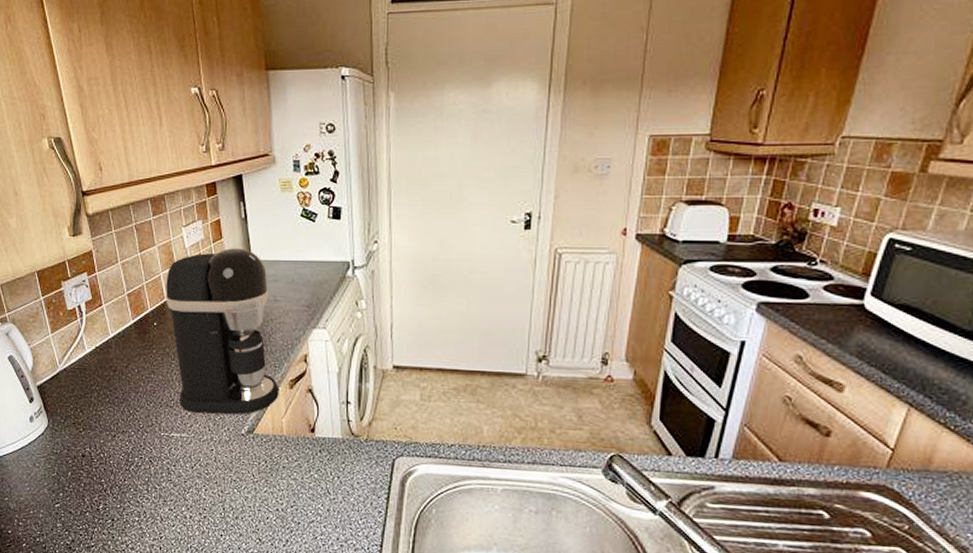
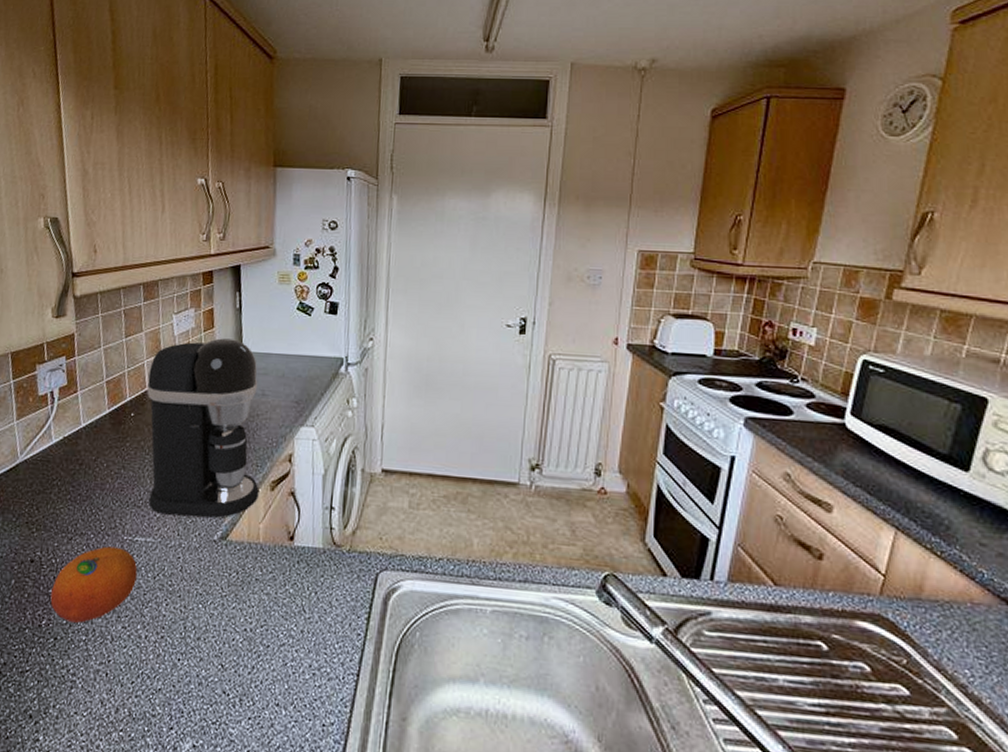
fruit: none [104,441,177,507] -> present [50,546,138,623]

